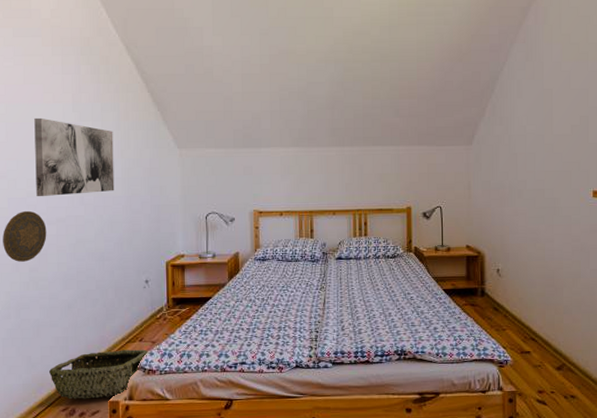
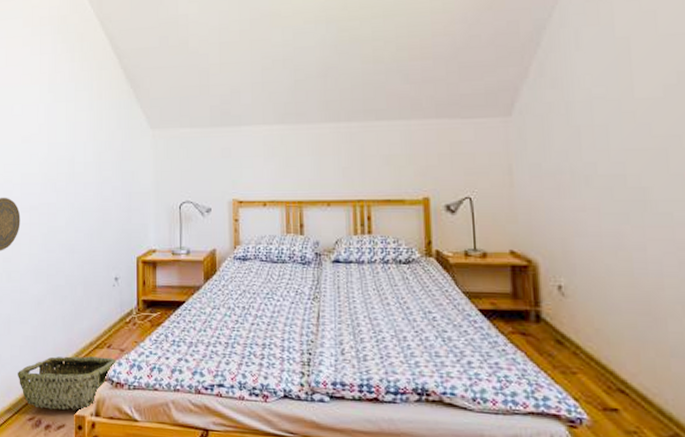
wall art: present [34,117,115,197] -> none [12,100,86,183]

